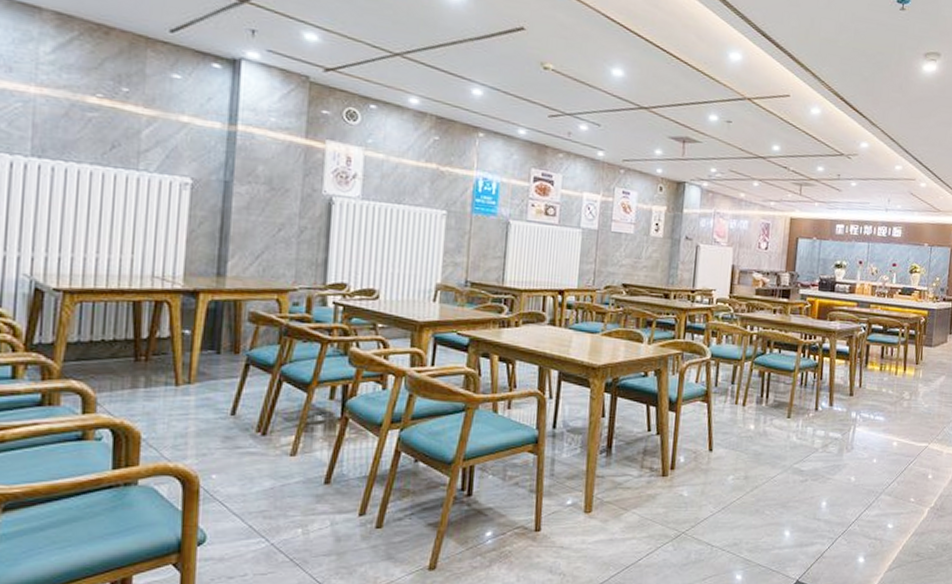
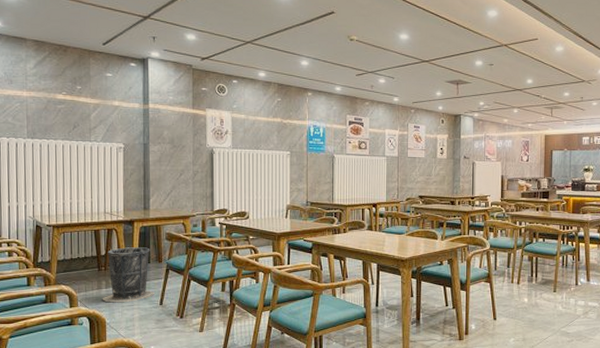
trash can: none [139,329,224,410] -> present [103,247,154,303]

